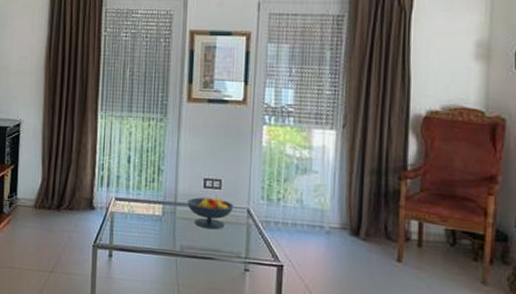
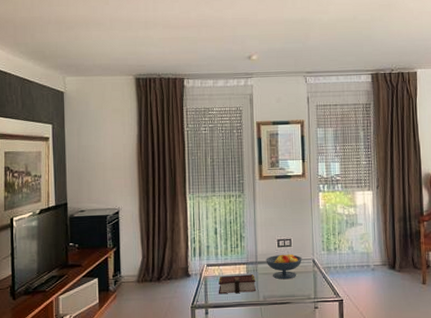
book: none [126,214,172,239] -> present [218,274,256,294]

